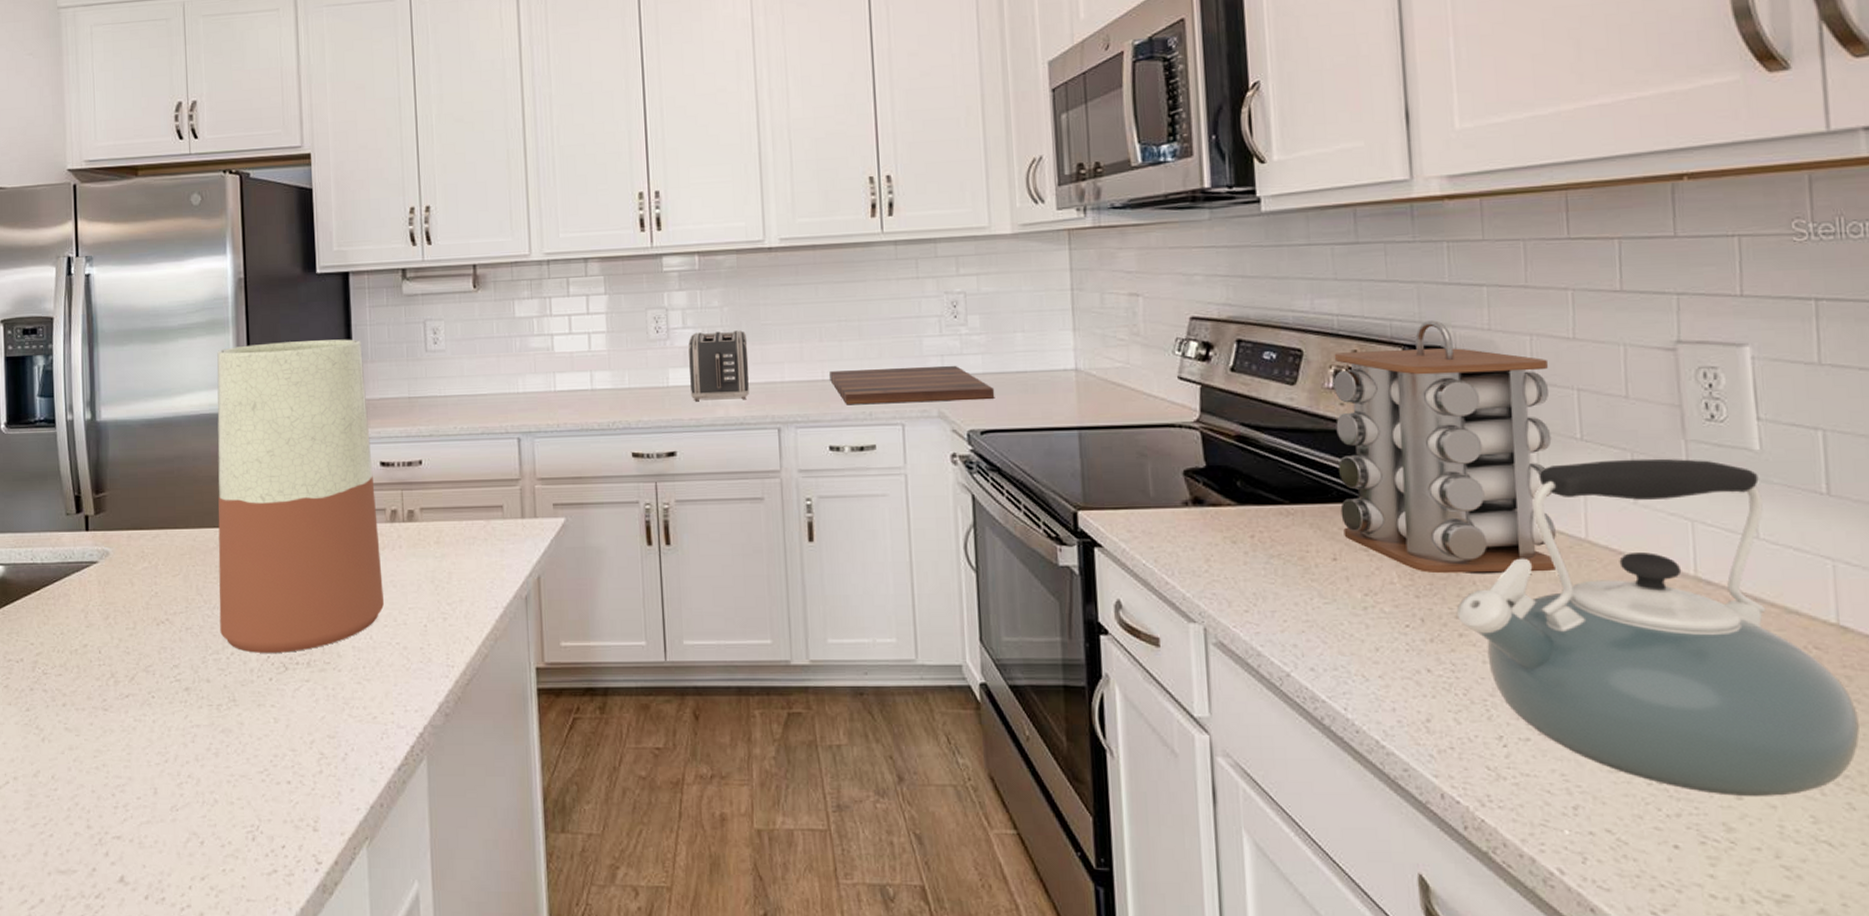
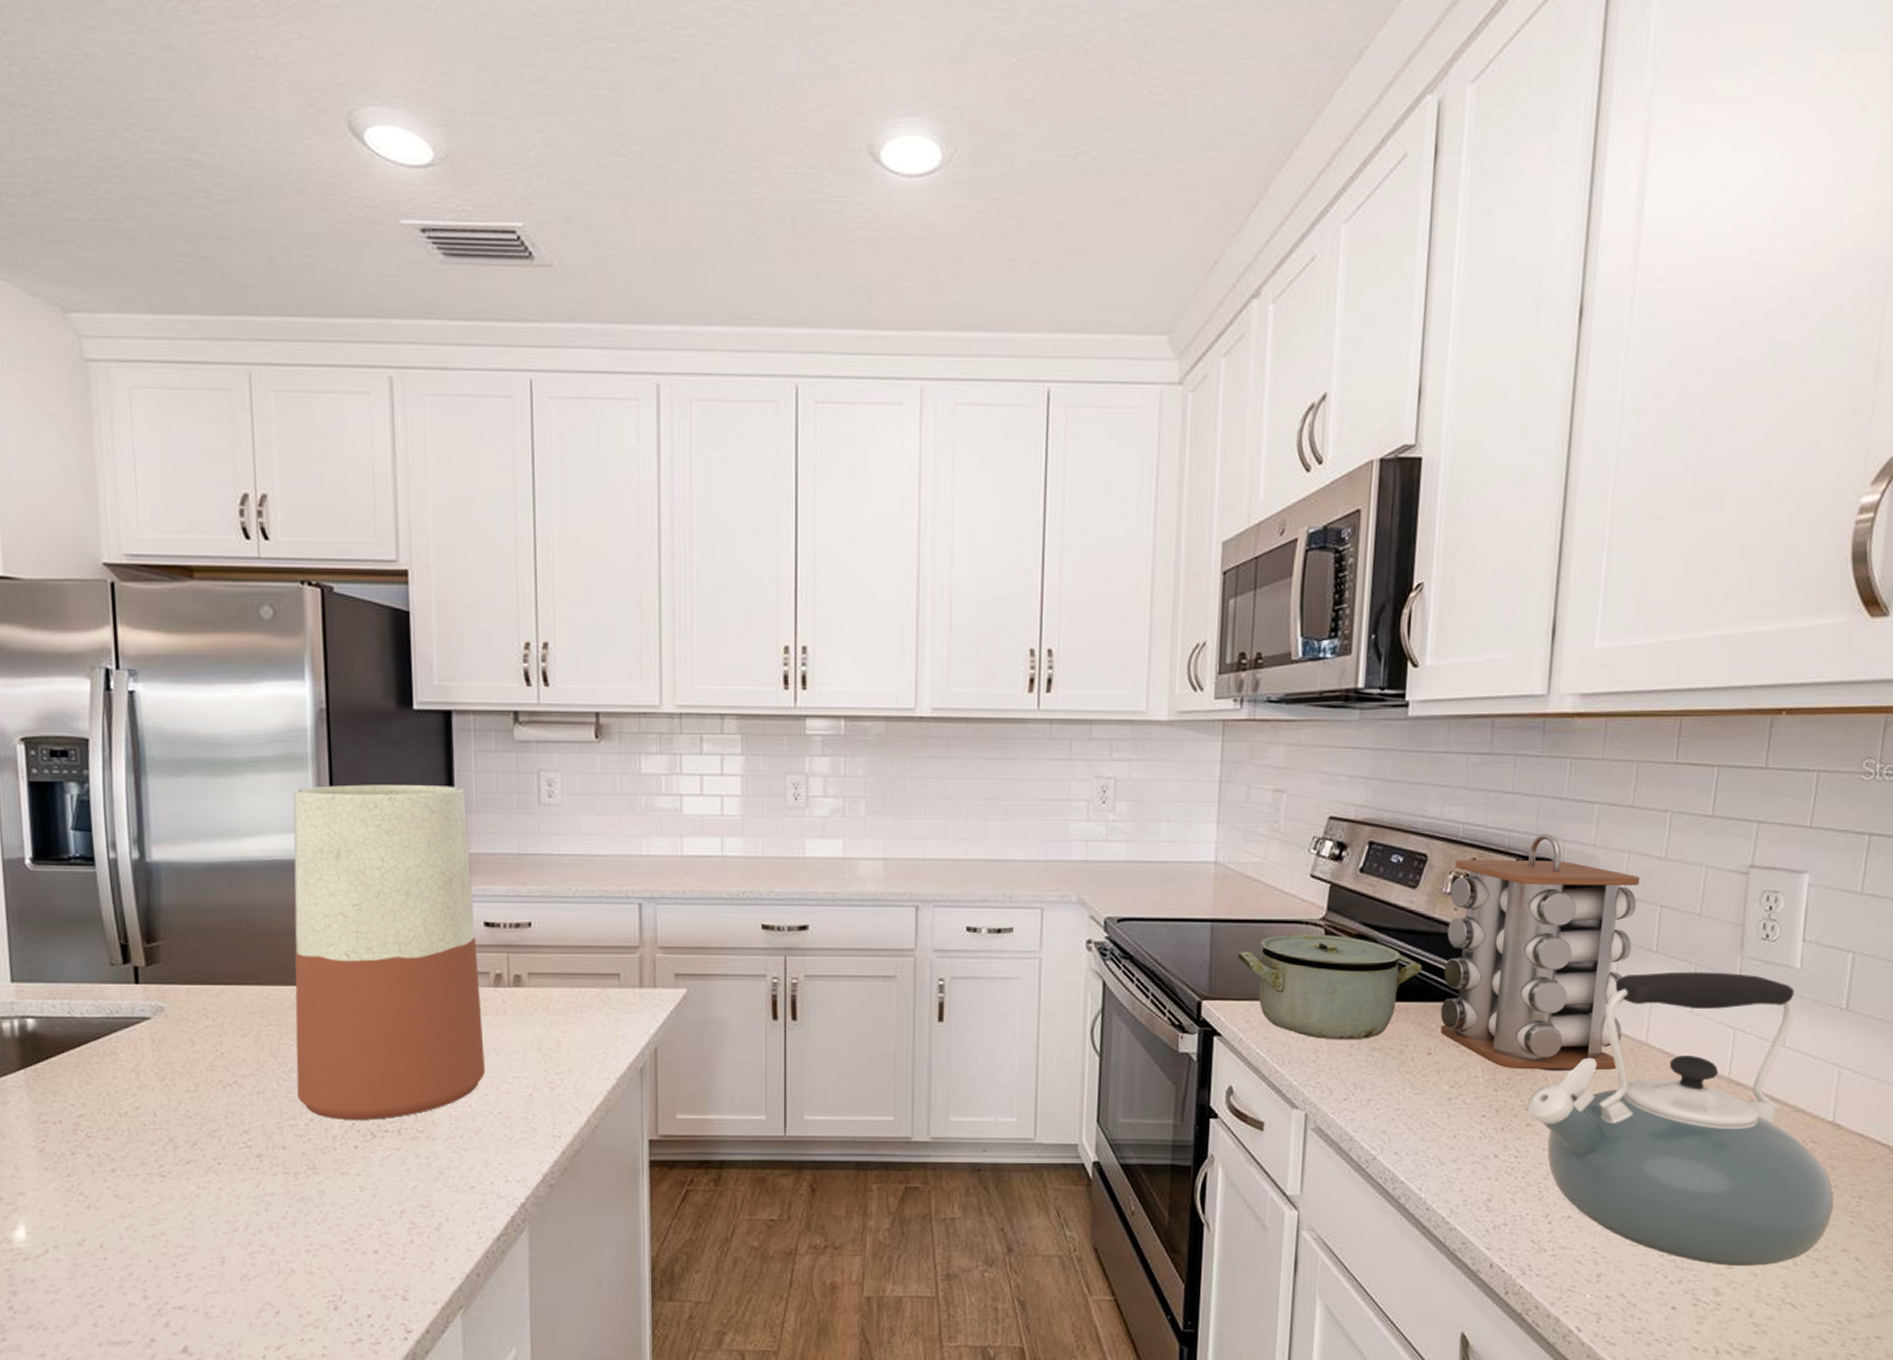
toaster: present [688,330,749,402] -> none [828,802,891,876]
cutting board: present [829,366,995,404] -> none [973,851,1135,887]
cooking pot: none [1110,437,1313,548] -> present [1238,934,1422,1040]

